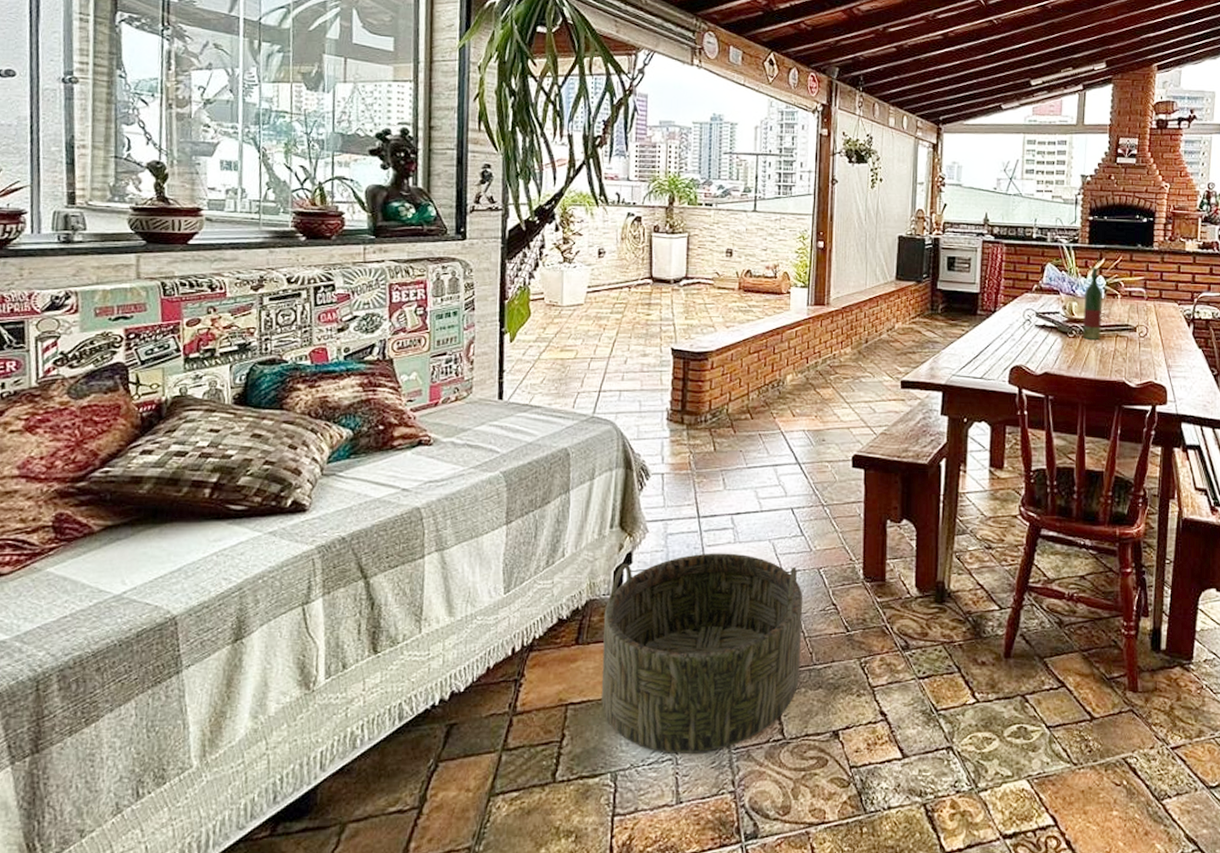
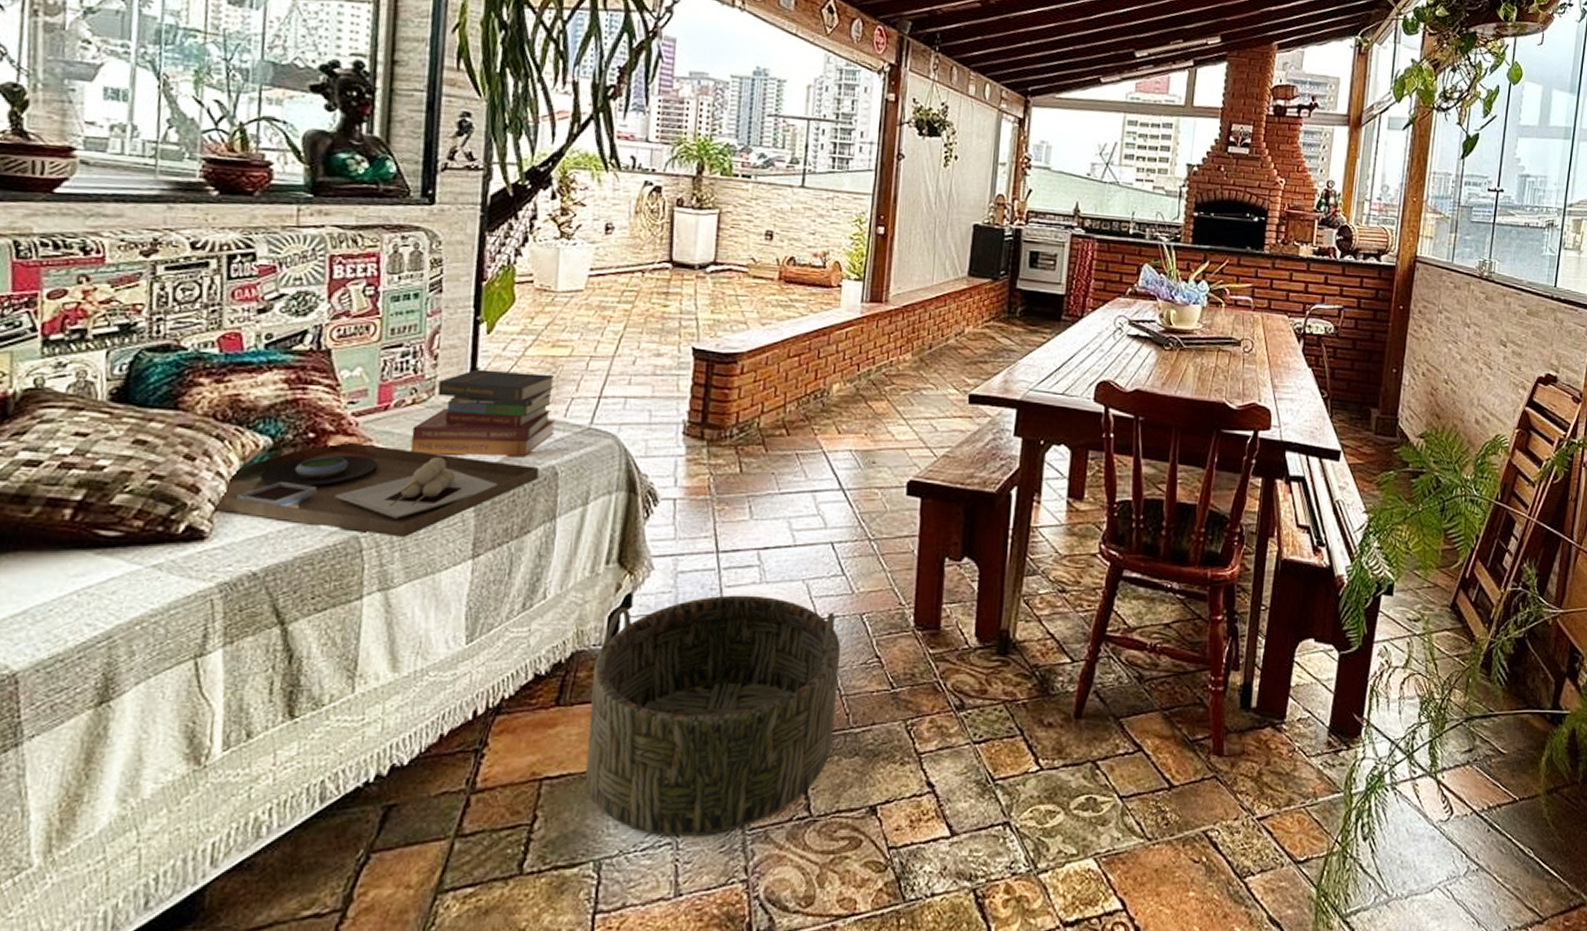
platter: none [311,432,555,509] -> present [213,441,539,539]
books: none [455,371,566,442] -> present [410,369,556,457]
wine bottle: present [1082,267,1103,340] -> none [1179,270,1205,354]

